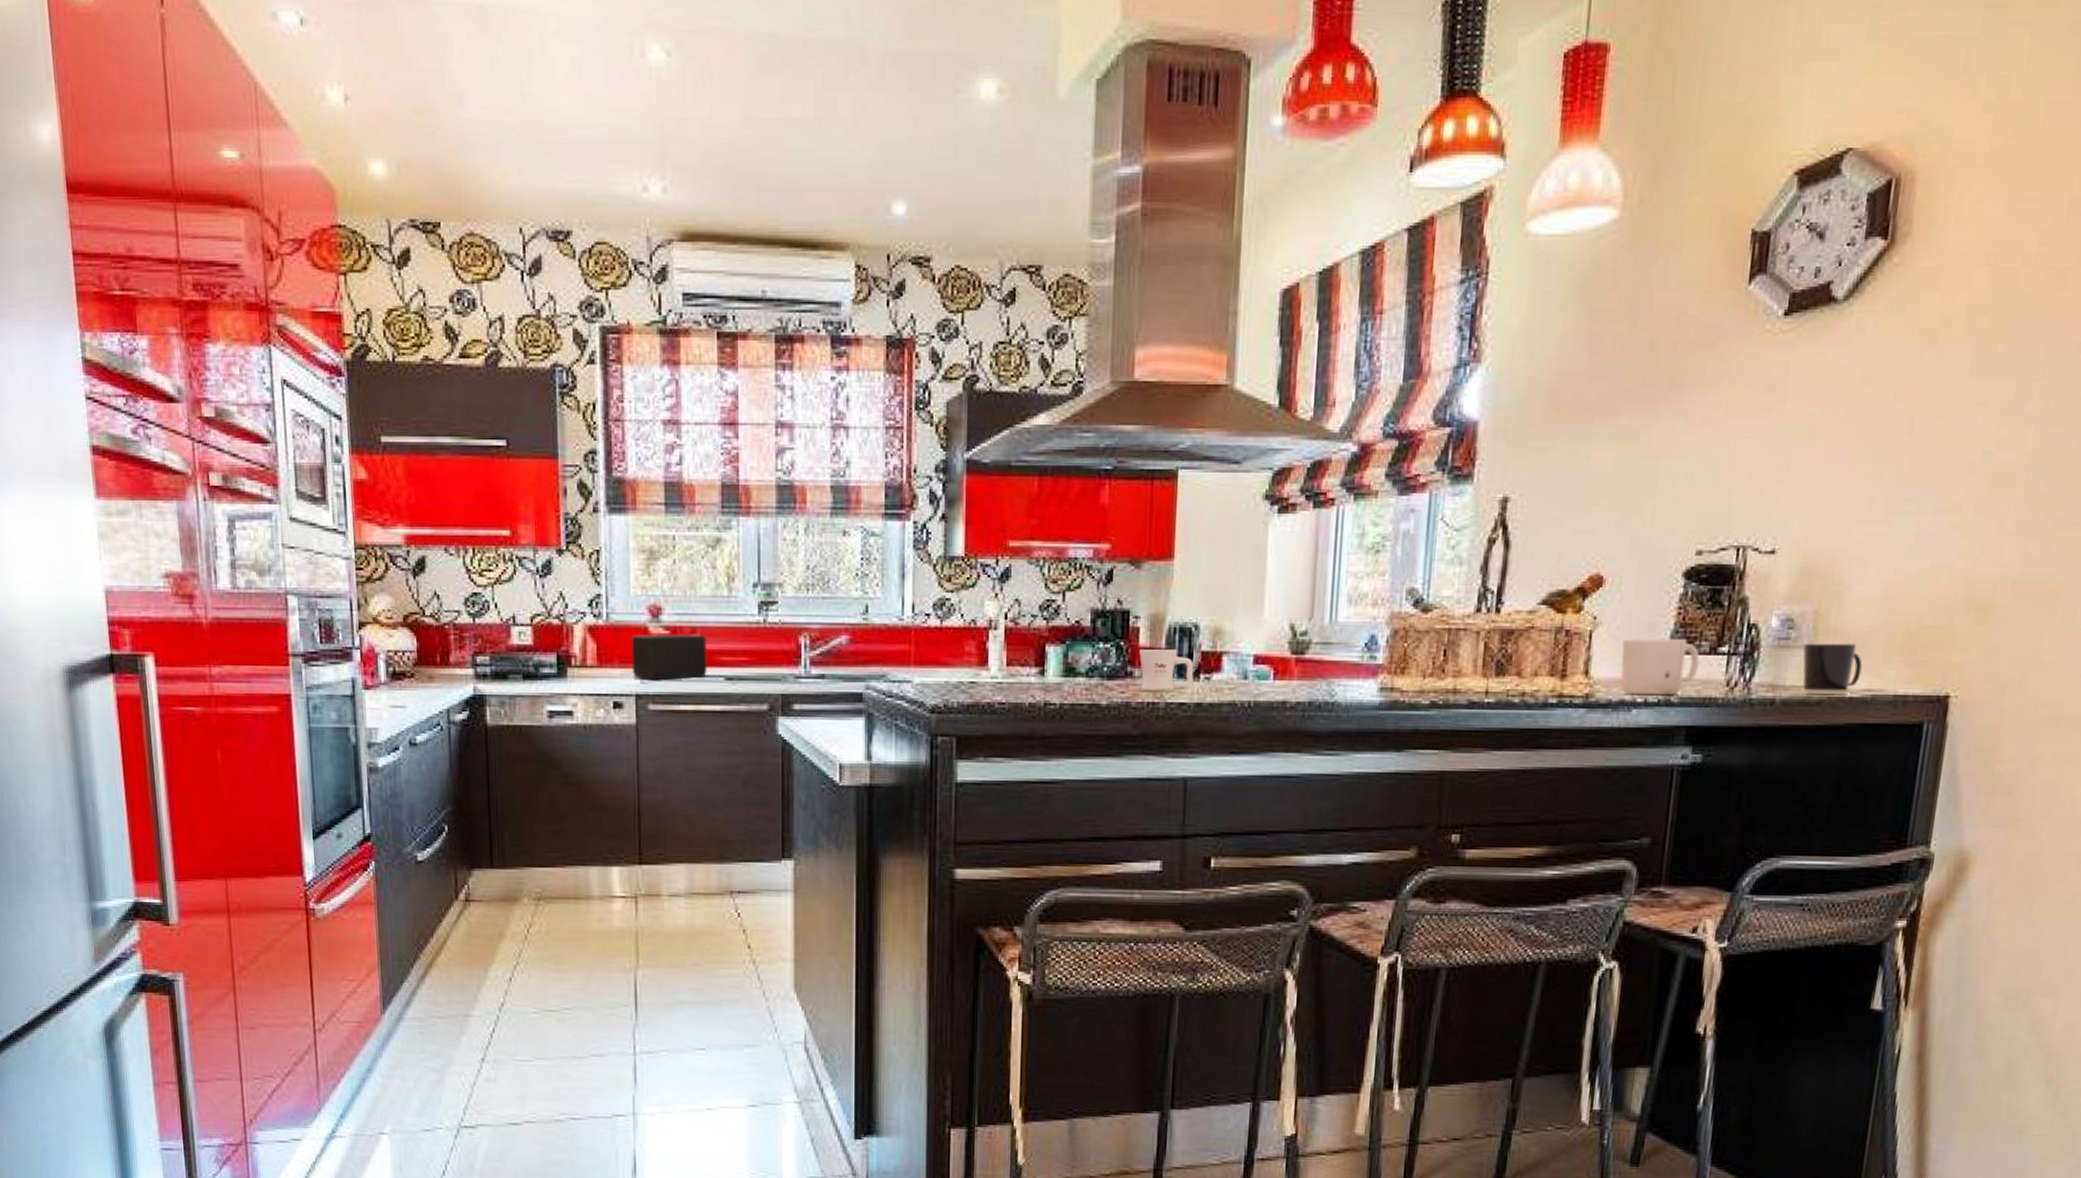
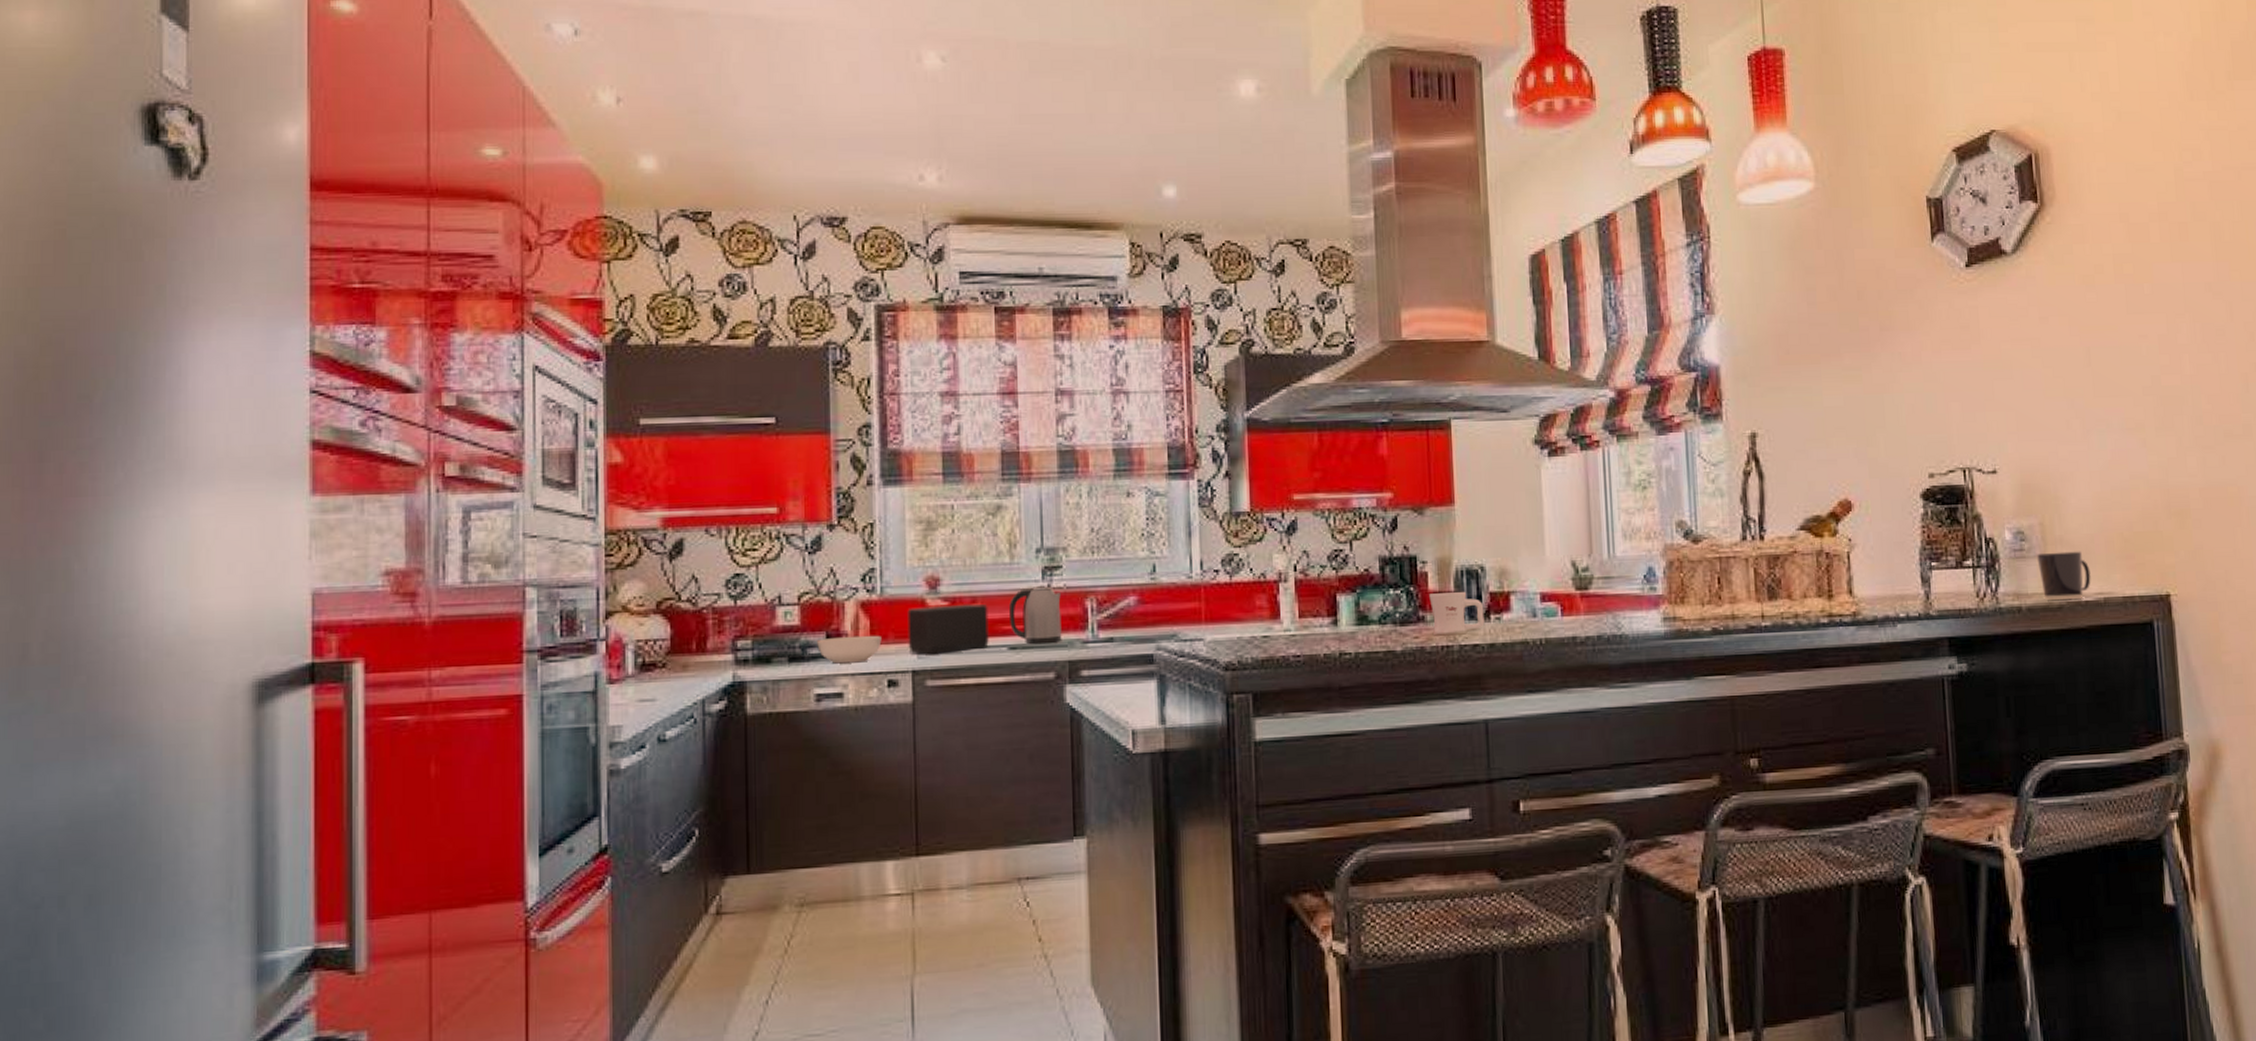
bowl: none [547,658,608,684] -> present [816,635,882,664]
kettle: none [727,619,776,676] -> present [1009,585,1062,644]
mug: present [1621,638,1700,694] -> none [1878,555,1950,610]

